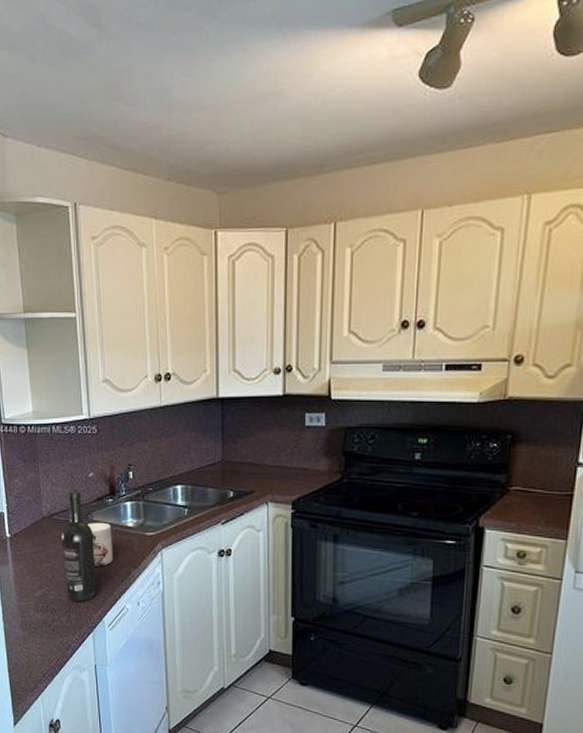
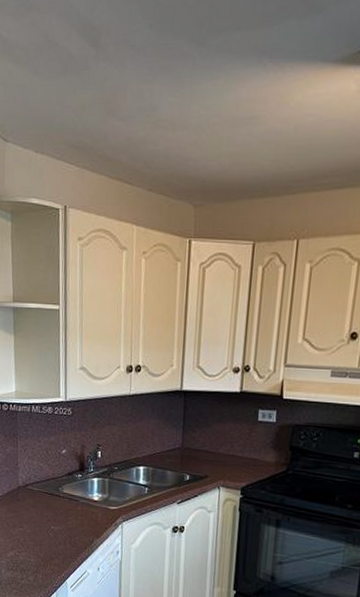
wine bottle: present [61,491,96,602] -> none [33,465,63,565]
mug: present [87,522,113,566] -> none [58,494,79,534]

